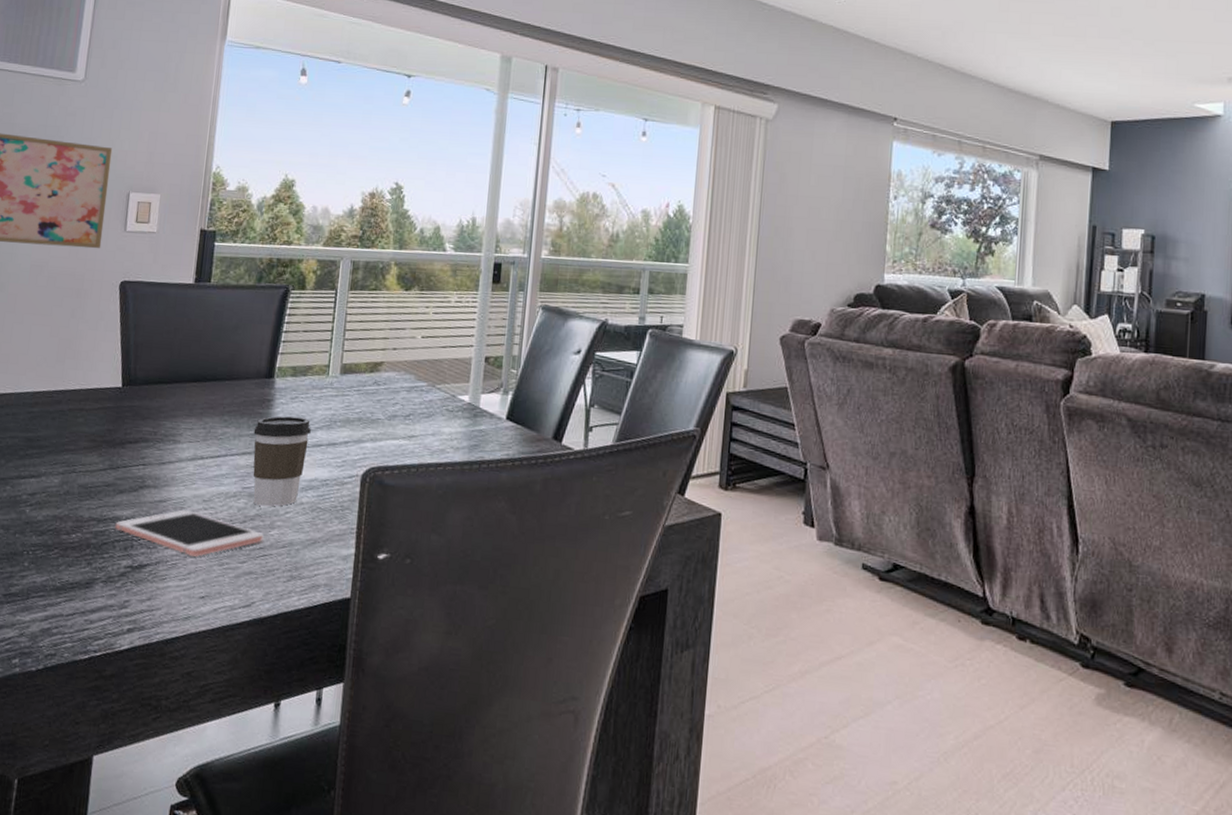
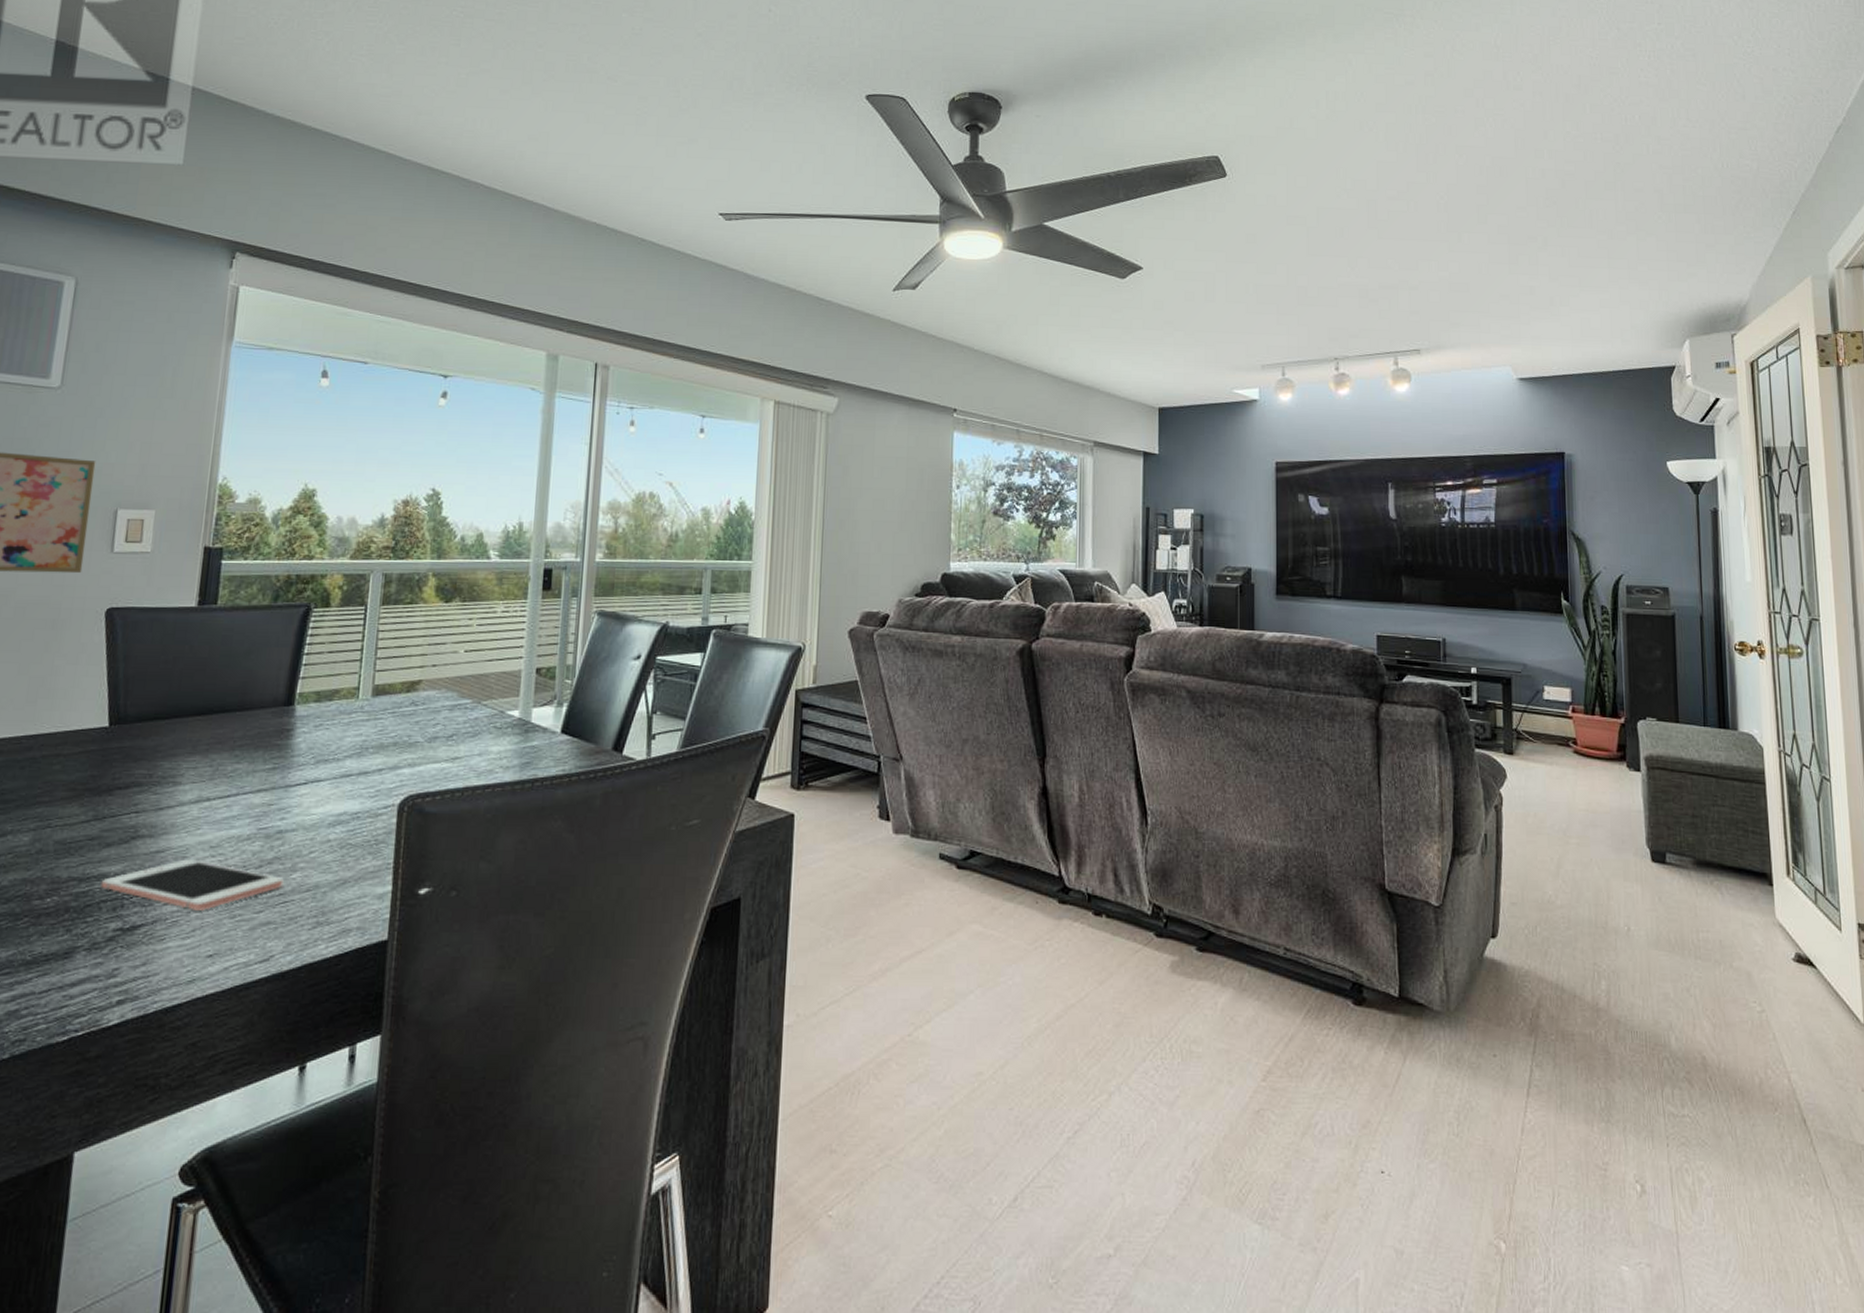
coffee cup: present [253,416,311,507] -> none [270,746,339,847]

